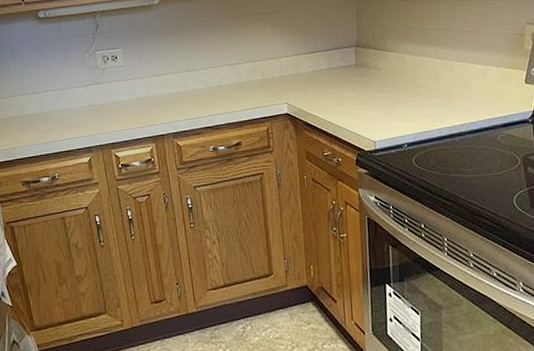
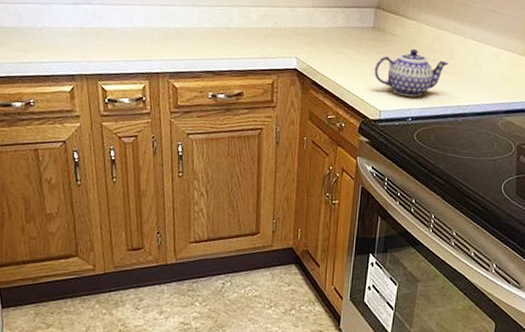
teapot: none [362,78,436,125] -> present [374,48,449,97]

